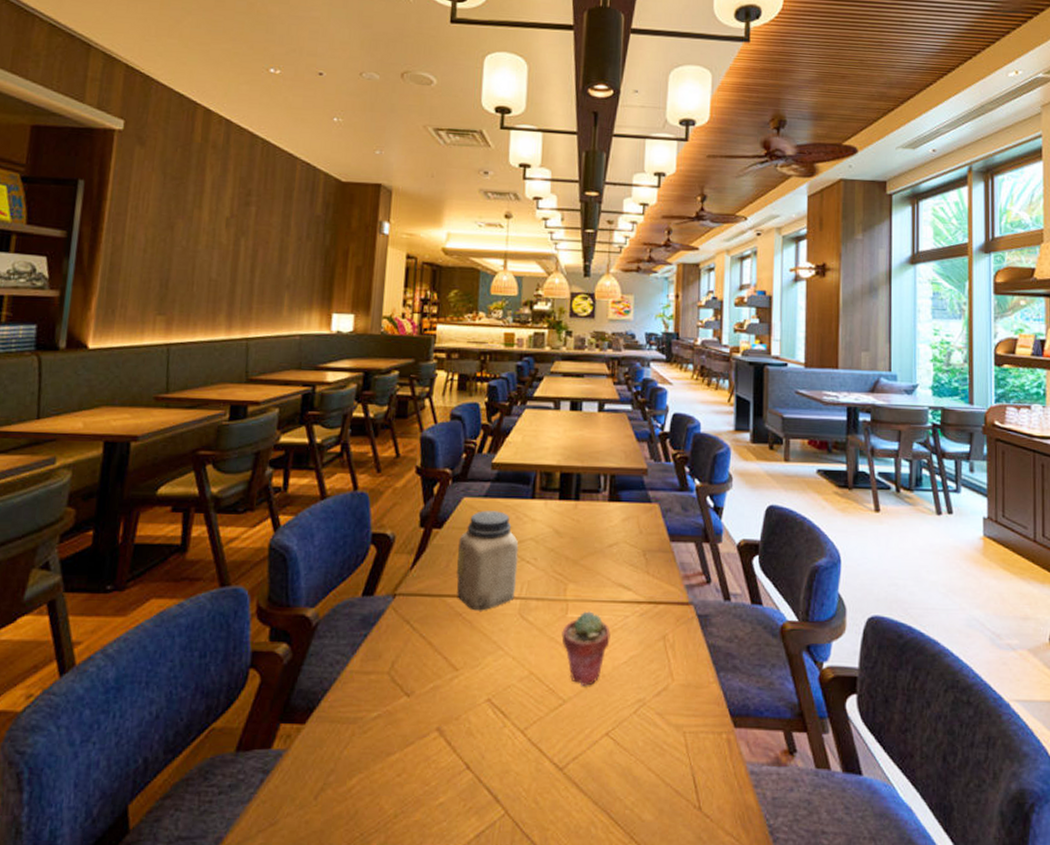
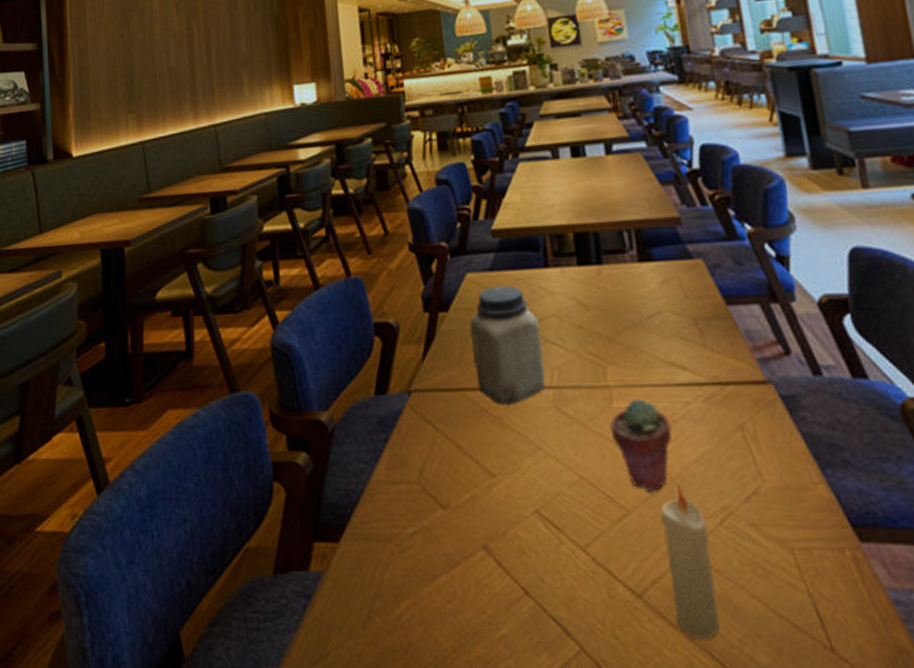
candle: none [587,682,624,803] -> present [660,486,720,639]

